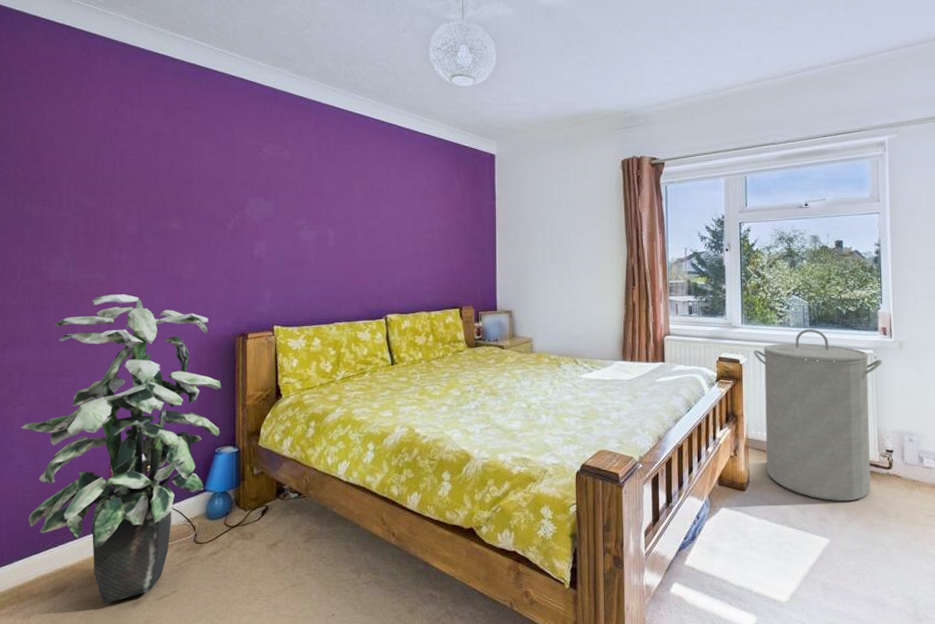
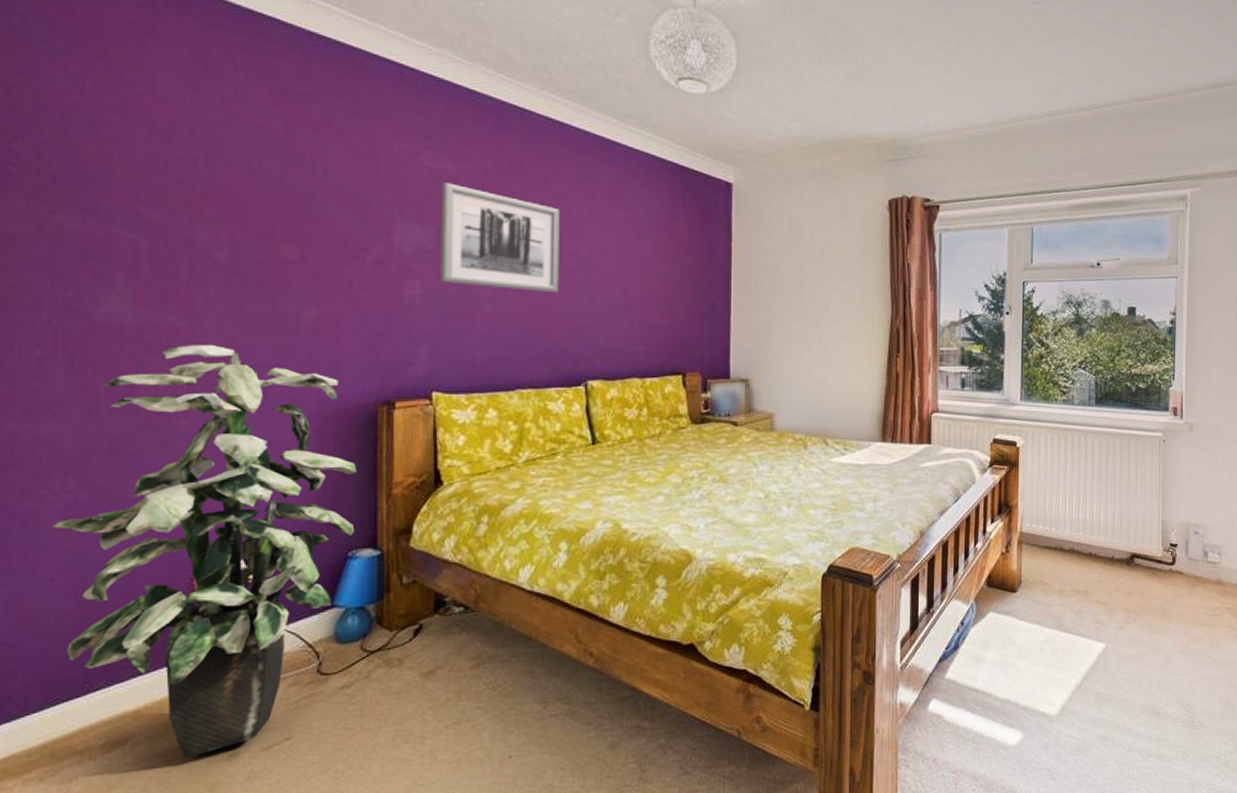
wall art: none [280,166,365,247] -> present [441,181,560,293]
laundry hamper: present [753,328,882,501] -> none [1032,407,1171,601]

